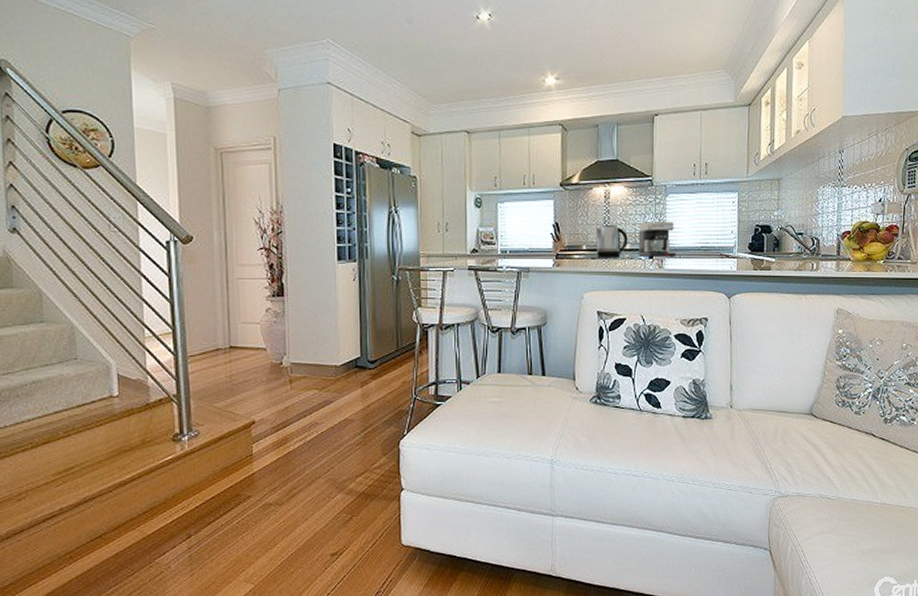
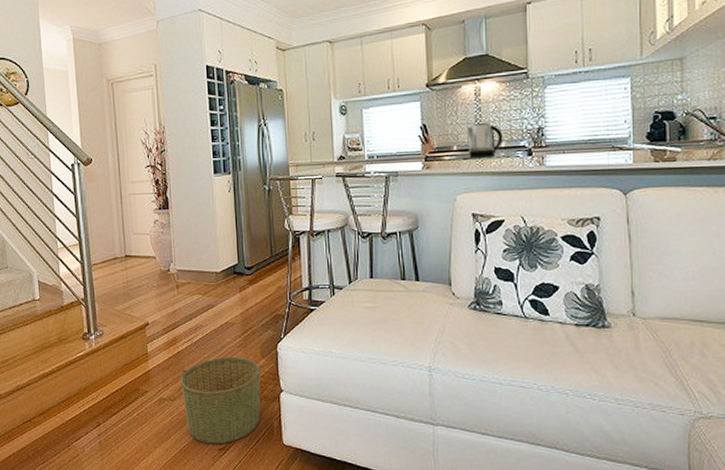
basket: none [290,455,382,550] -> present [180,357,262,445]
coffee maker: present [638,222,677,258] -> none [514,115,560,155]

